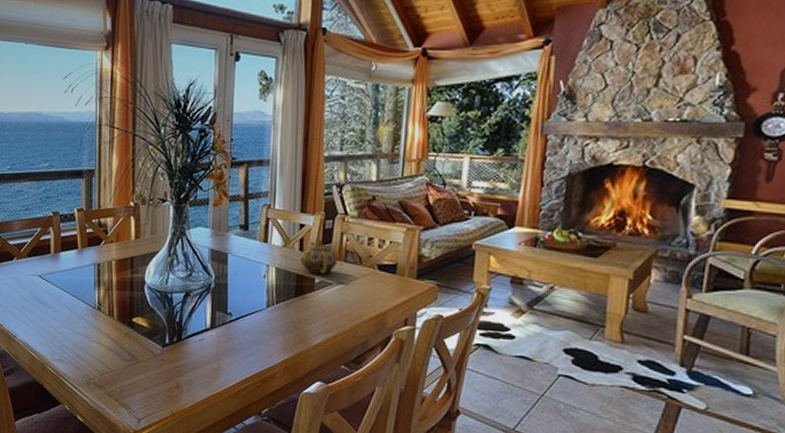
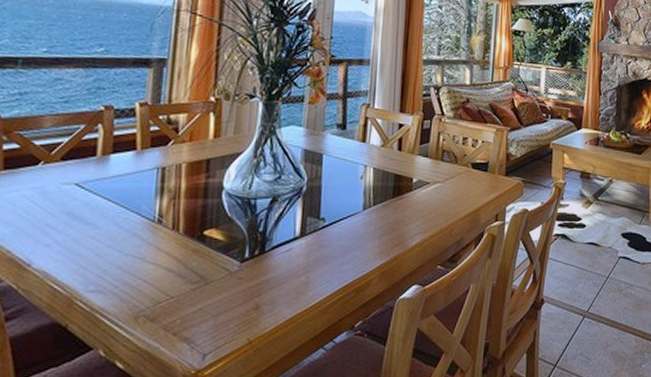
teapot: present [299,240,338,274] -> none [398,139,435,174]

